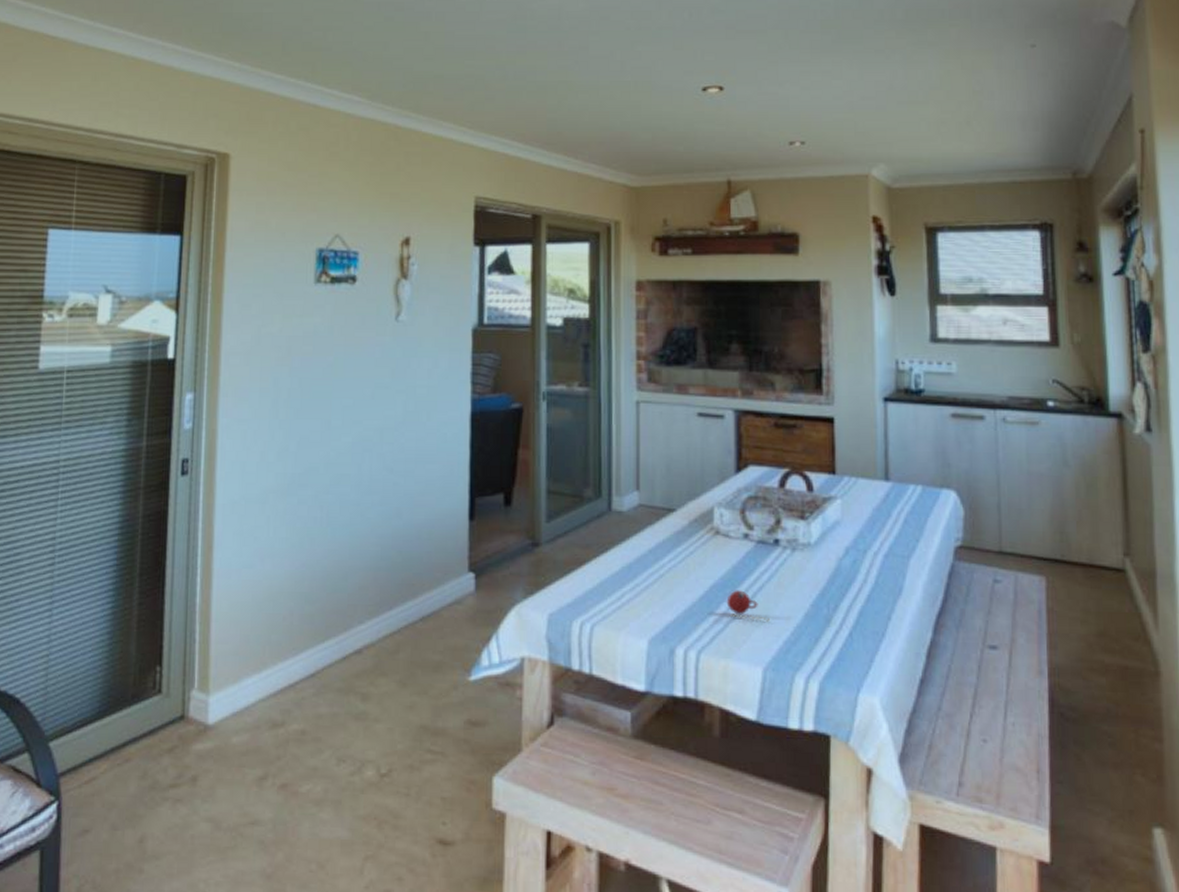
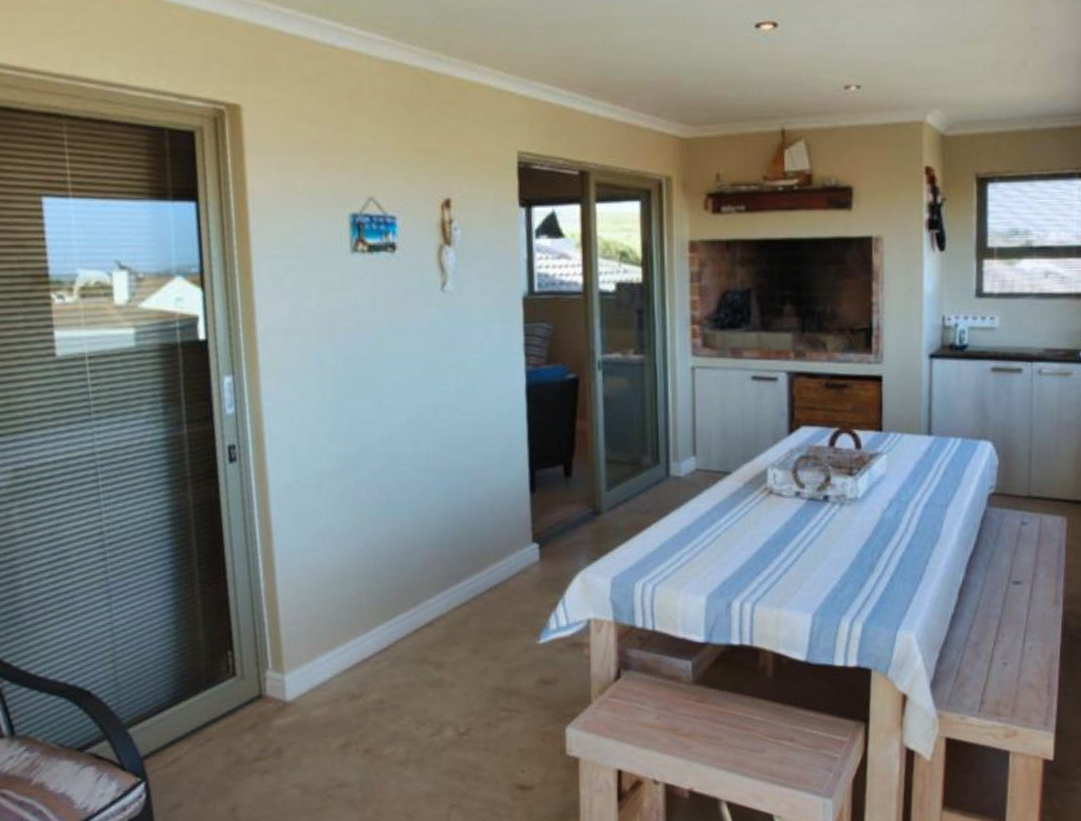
mug: present [726,590,771,623] -> none [779,545,820,574]

